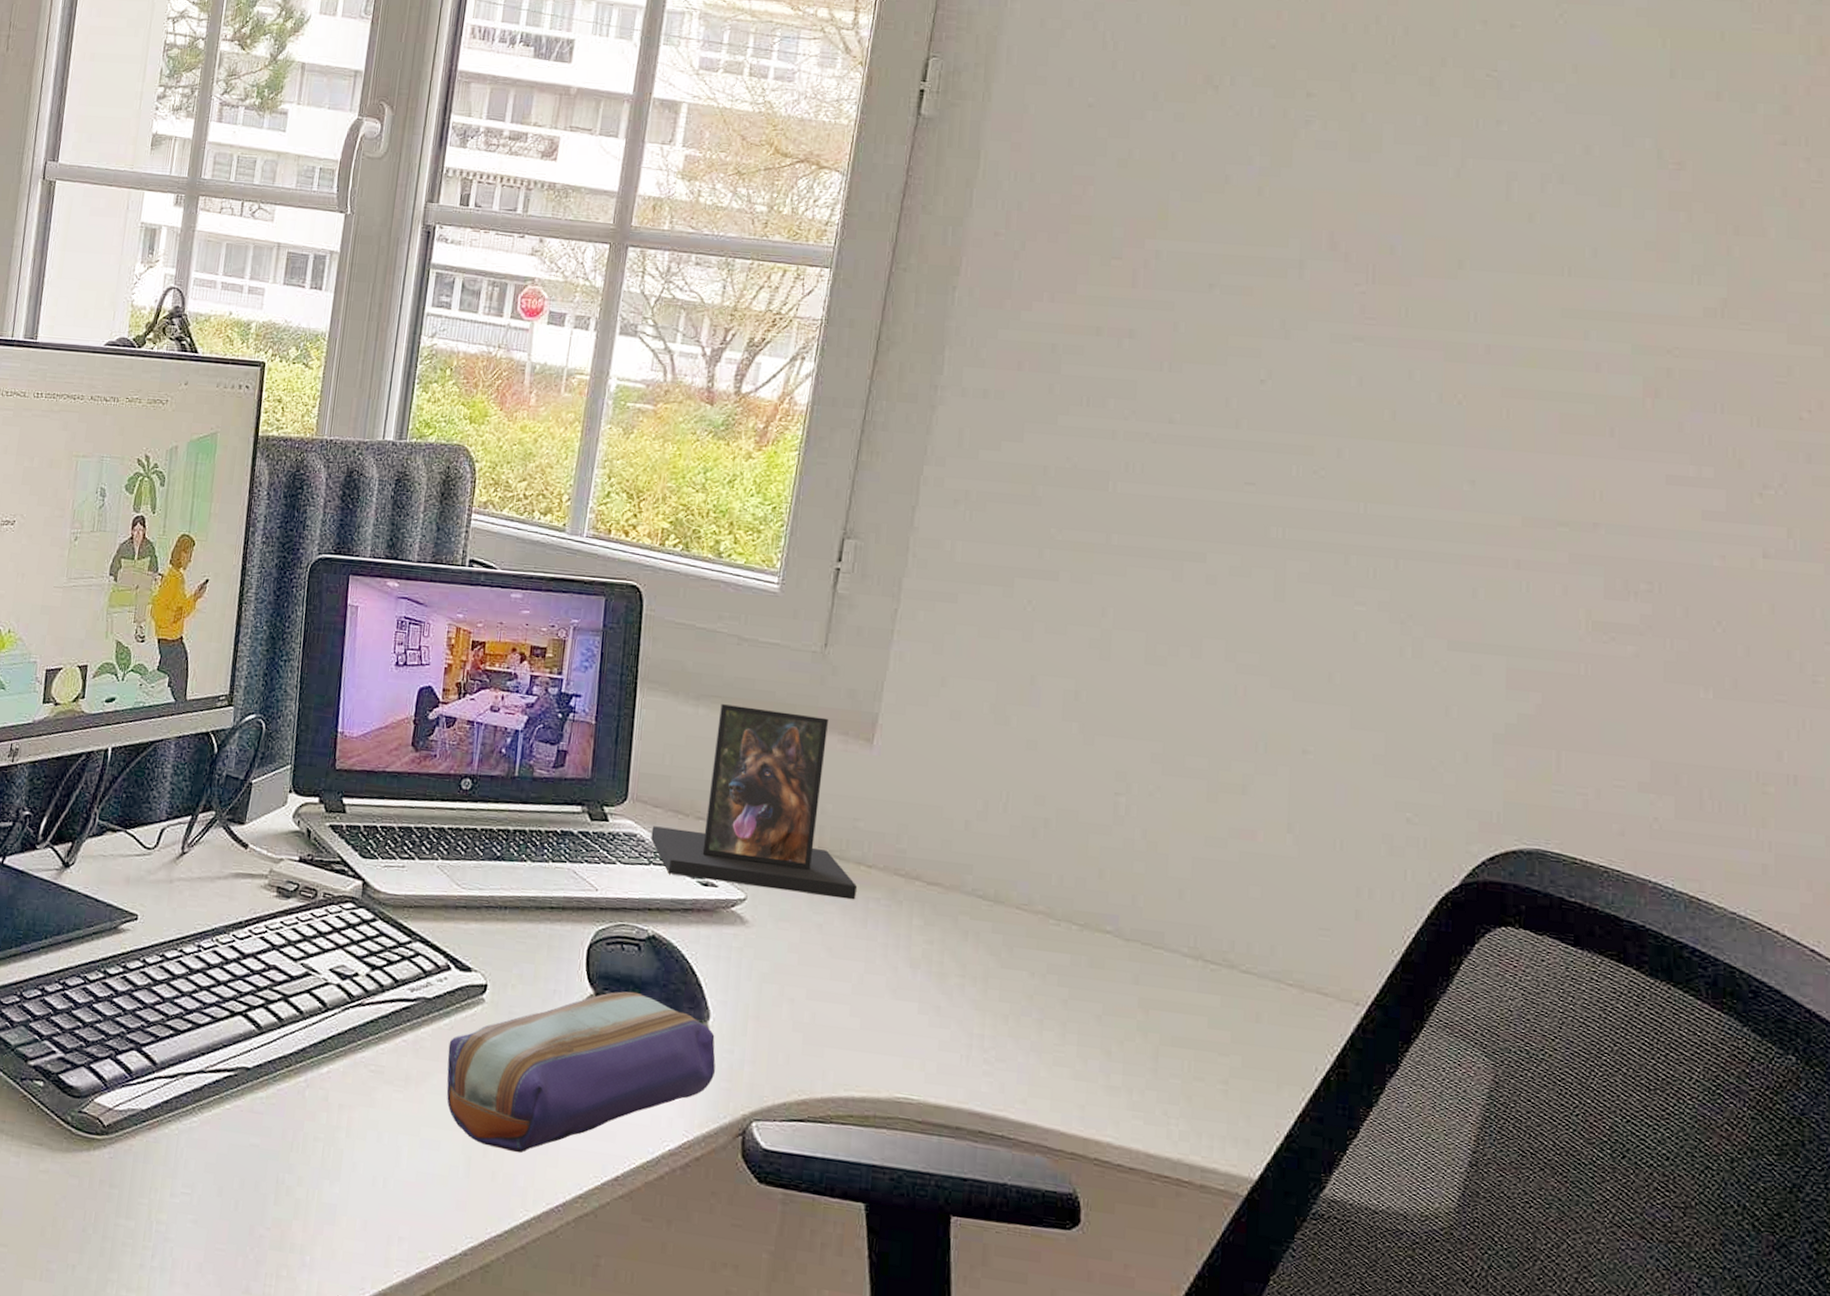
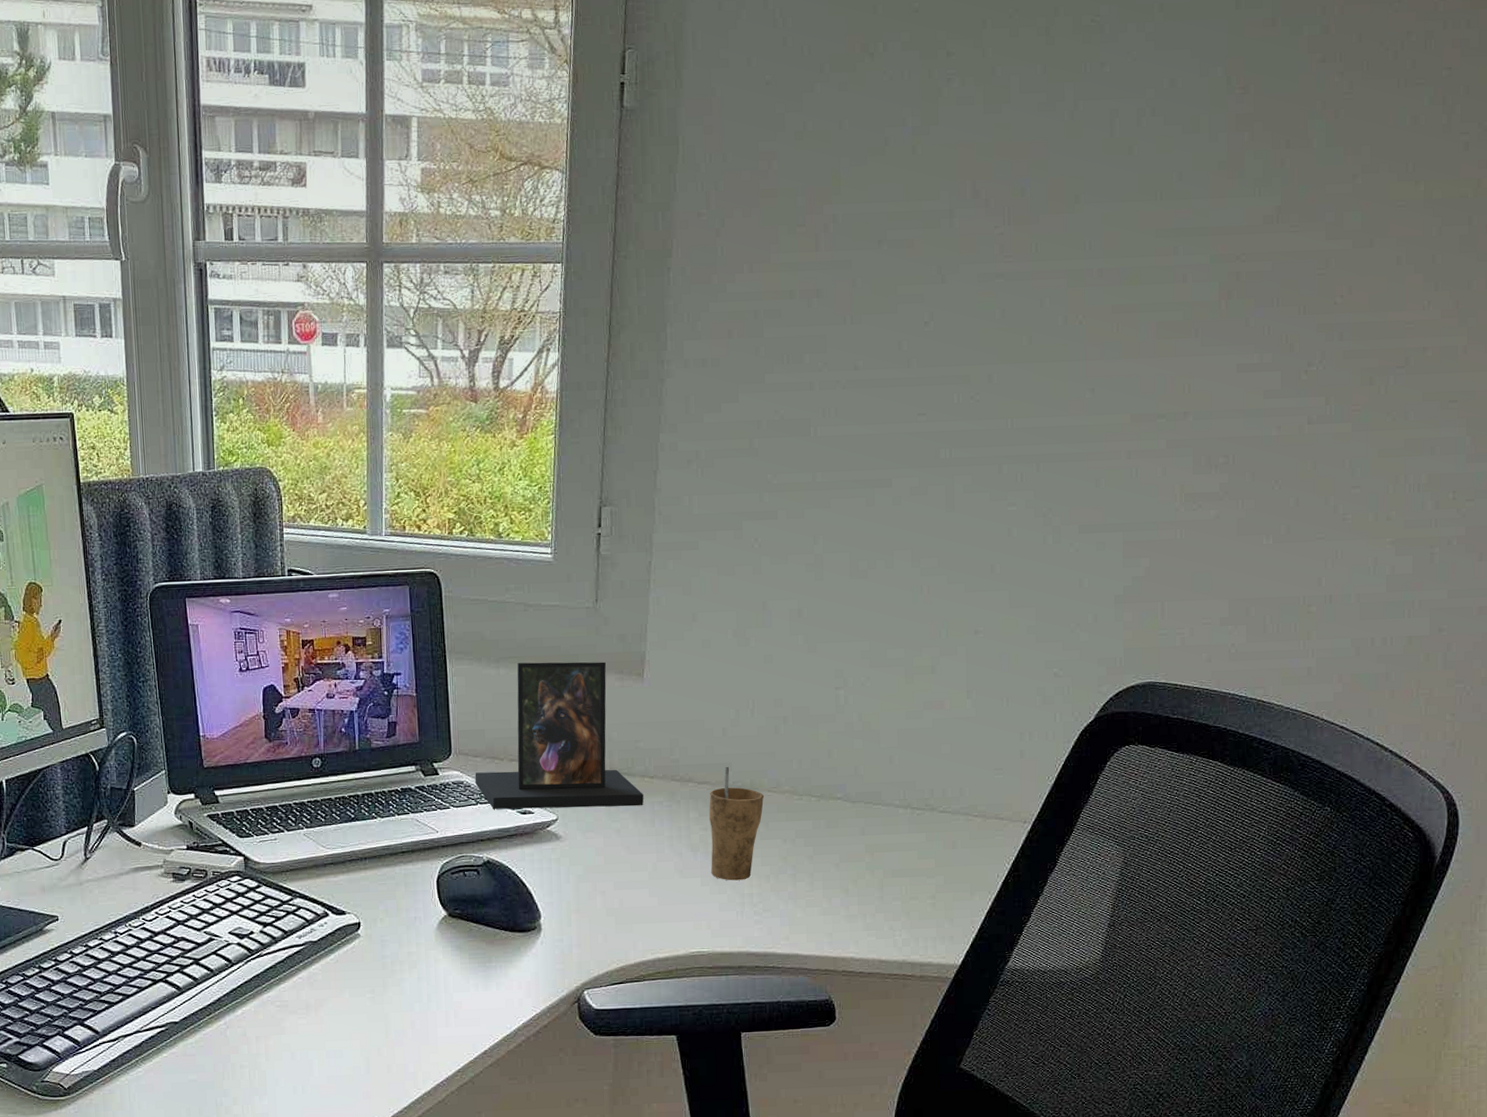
pencil case: present [446,991,716,1153] -> none [337,907,551,1048]
cup: none [933,869,1011,1016] -> present [709,767,765,881]

